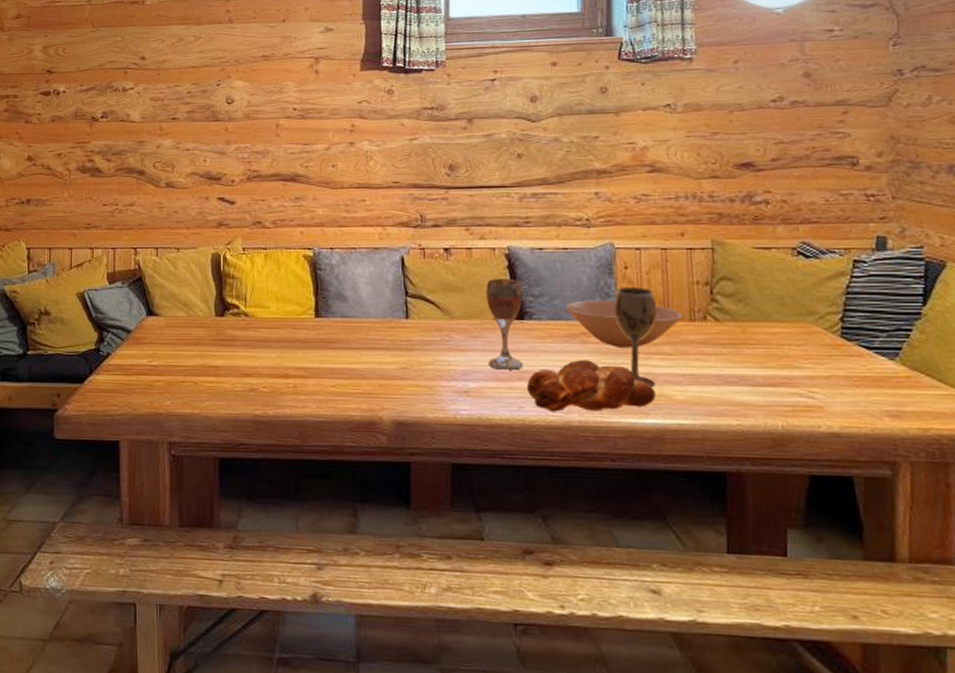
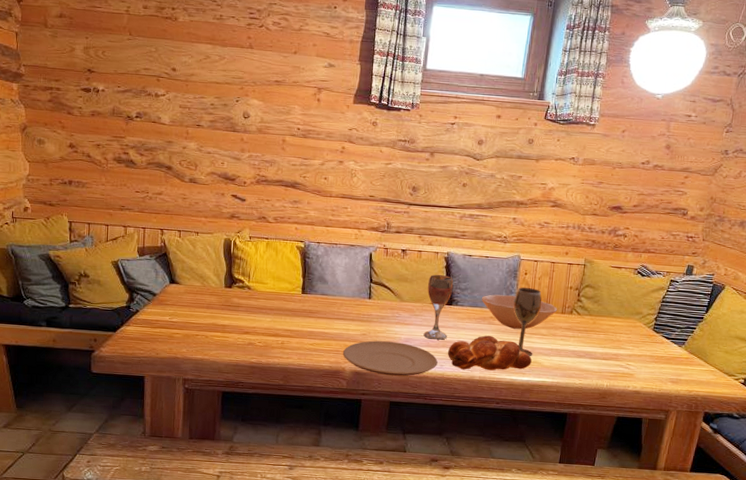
plate: none [377,376,514,426] -> present [342,340,438,376]

